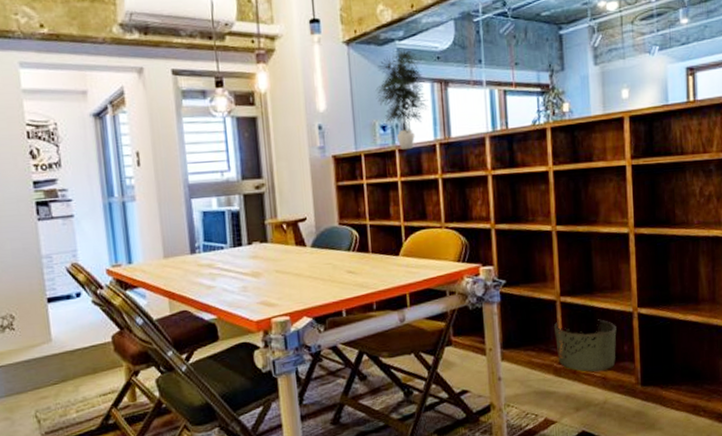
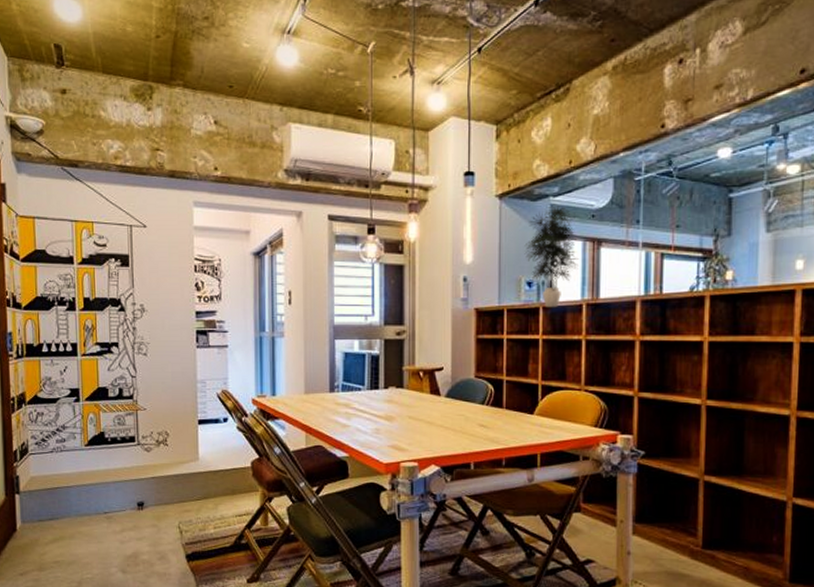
basket: present [553,319,617,372] -> none [693,501,766,560]

